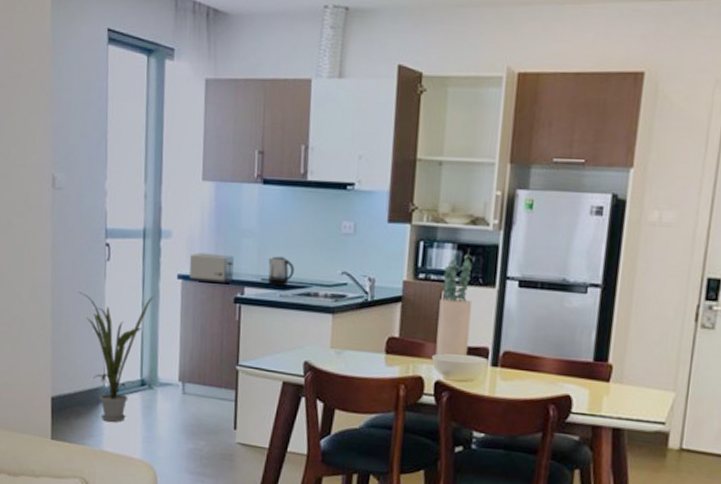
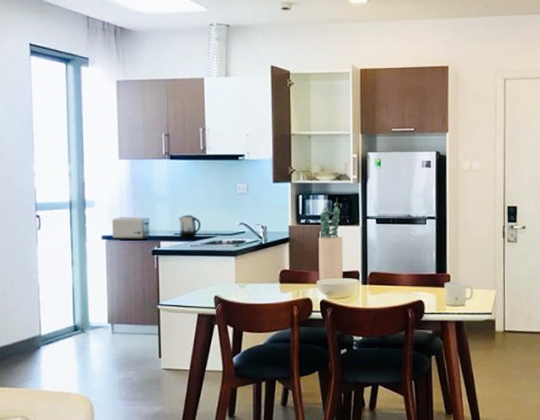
house plant: present [78,292,154,422] -> none [12,255,82,364]
mug: none [600,373,644,409] -> present [444,281,474,307]

